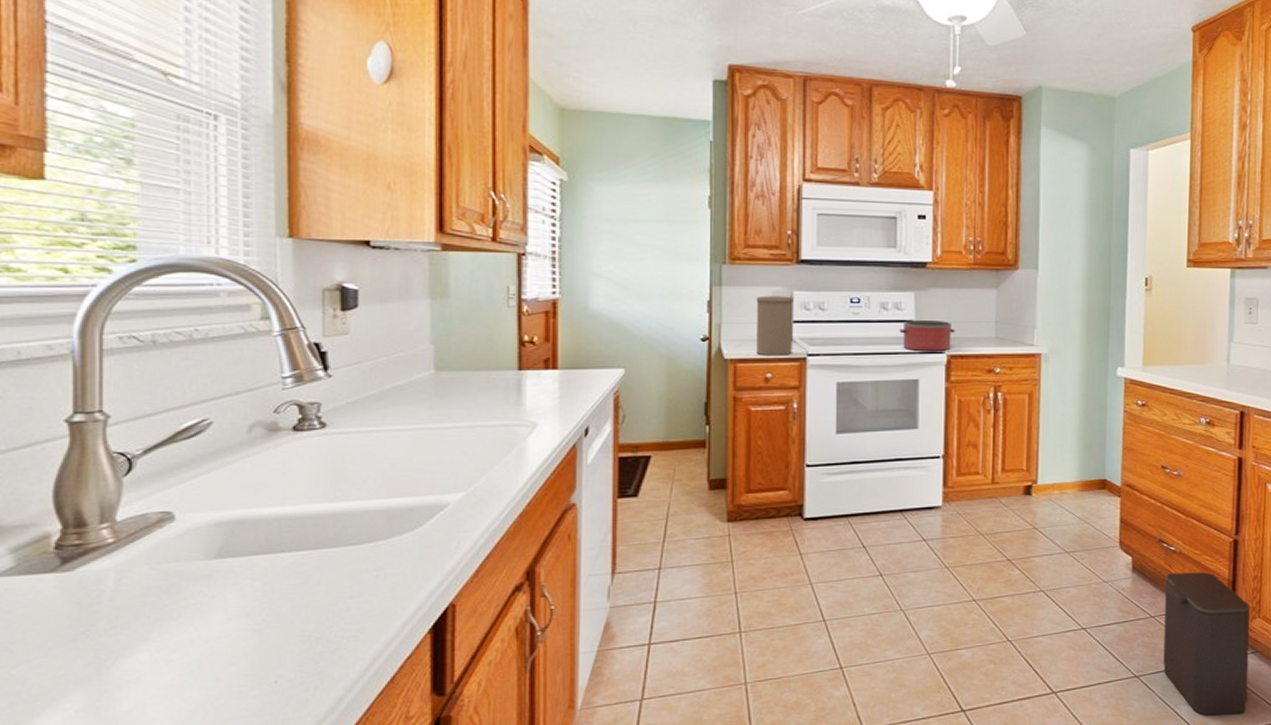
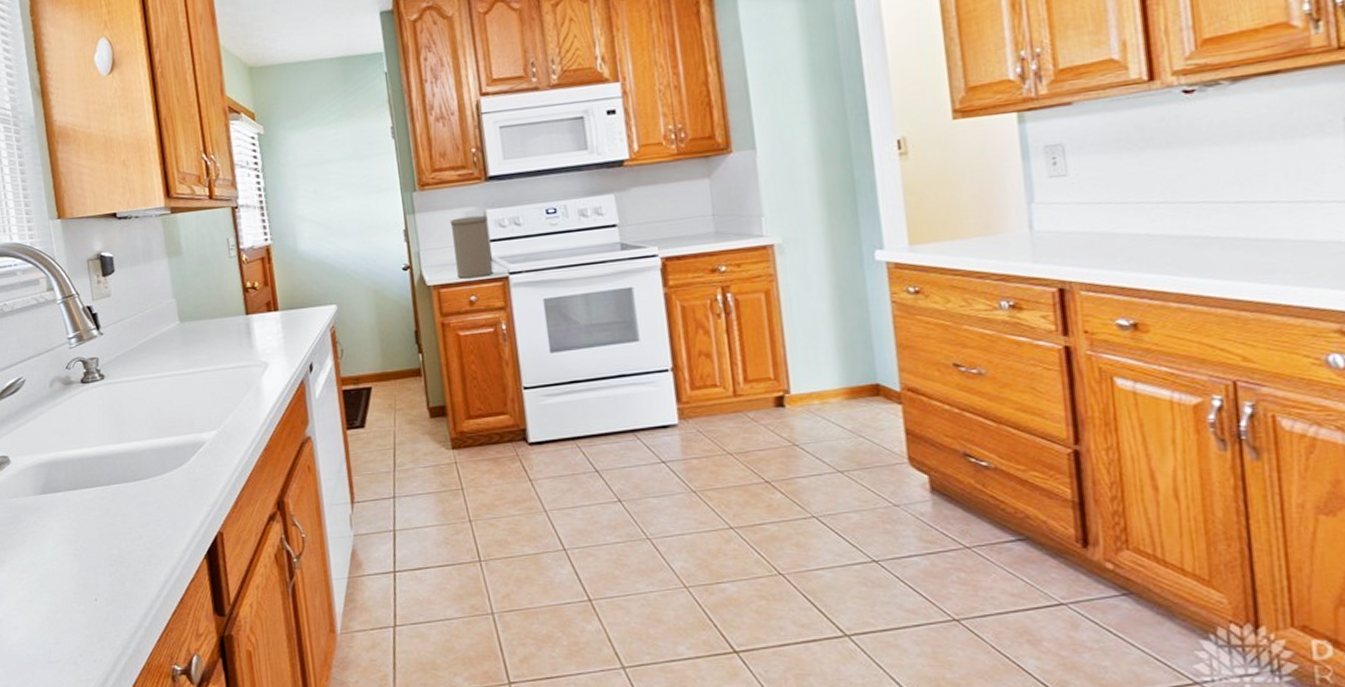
cooking pot: present [899,320,955,351] -> none [603,221,667,257]
pedal bin: present [1163,572,1251,716] -> none [978,492,1126,673]

